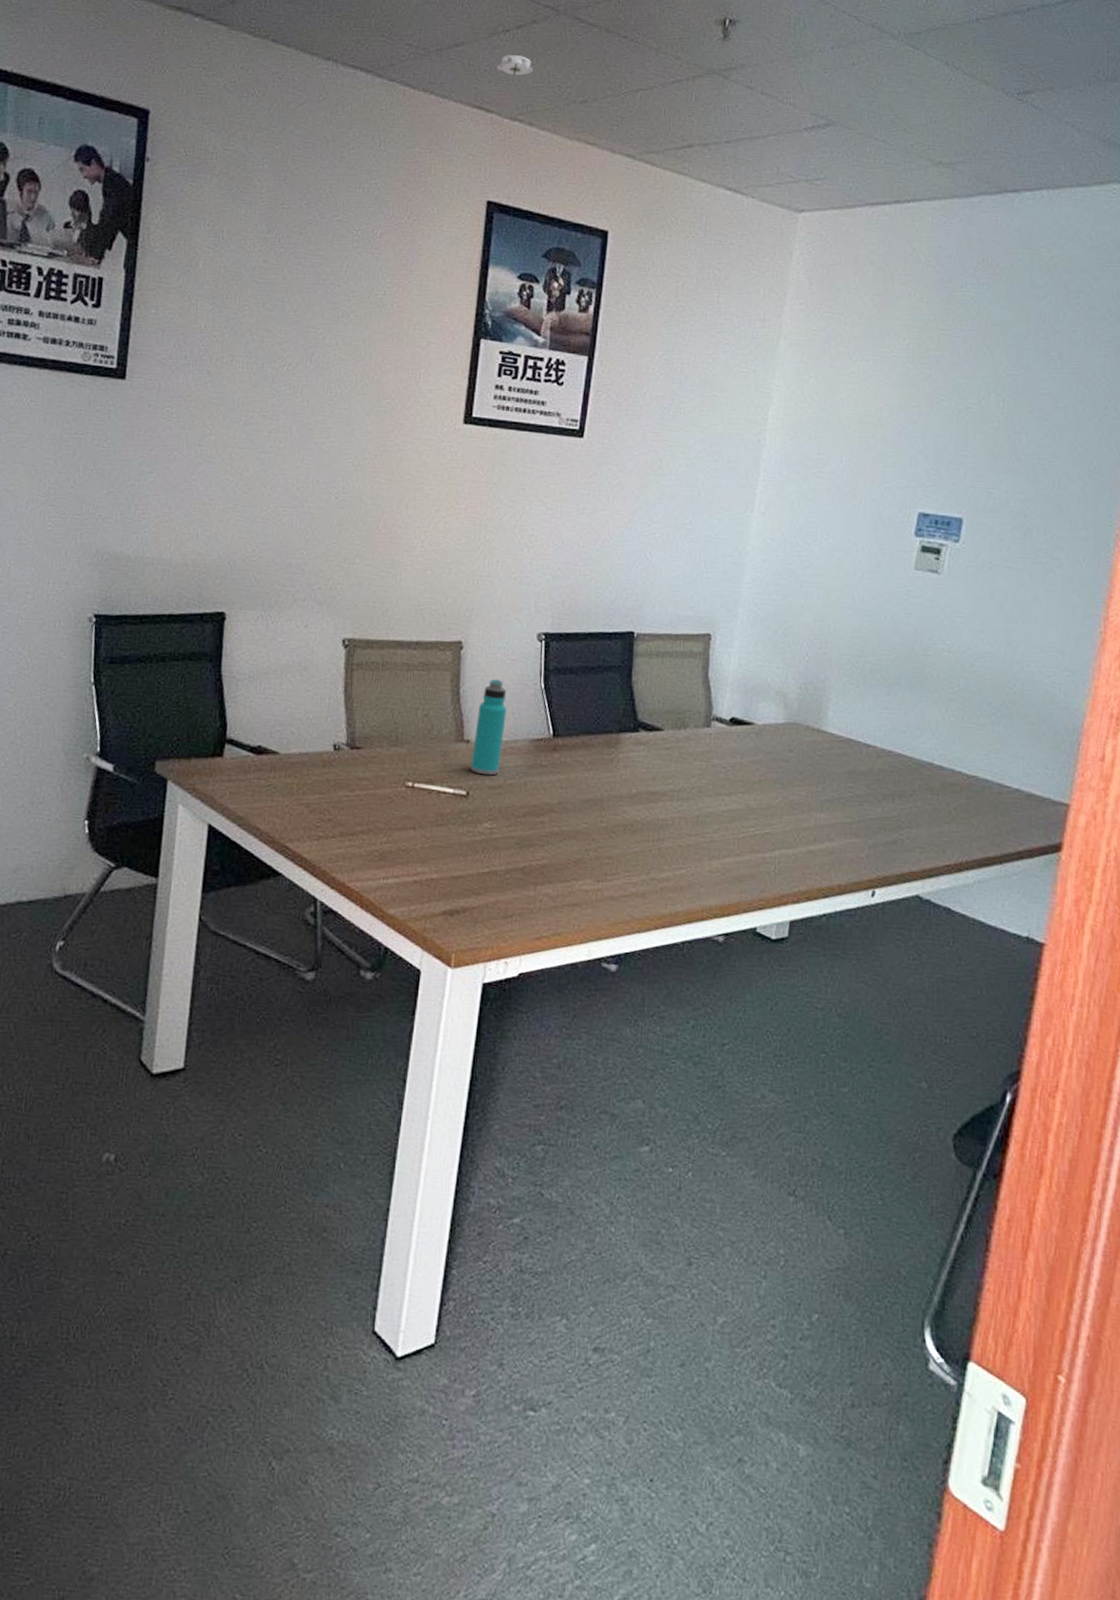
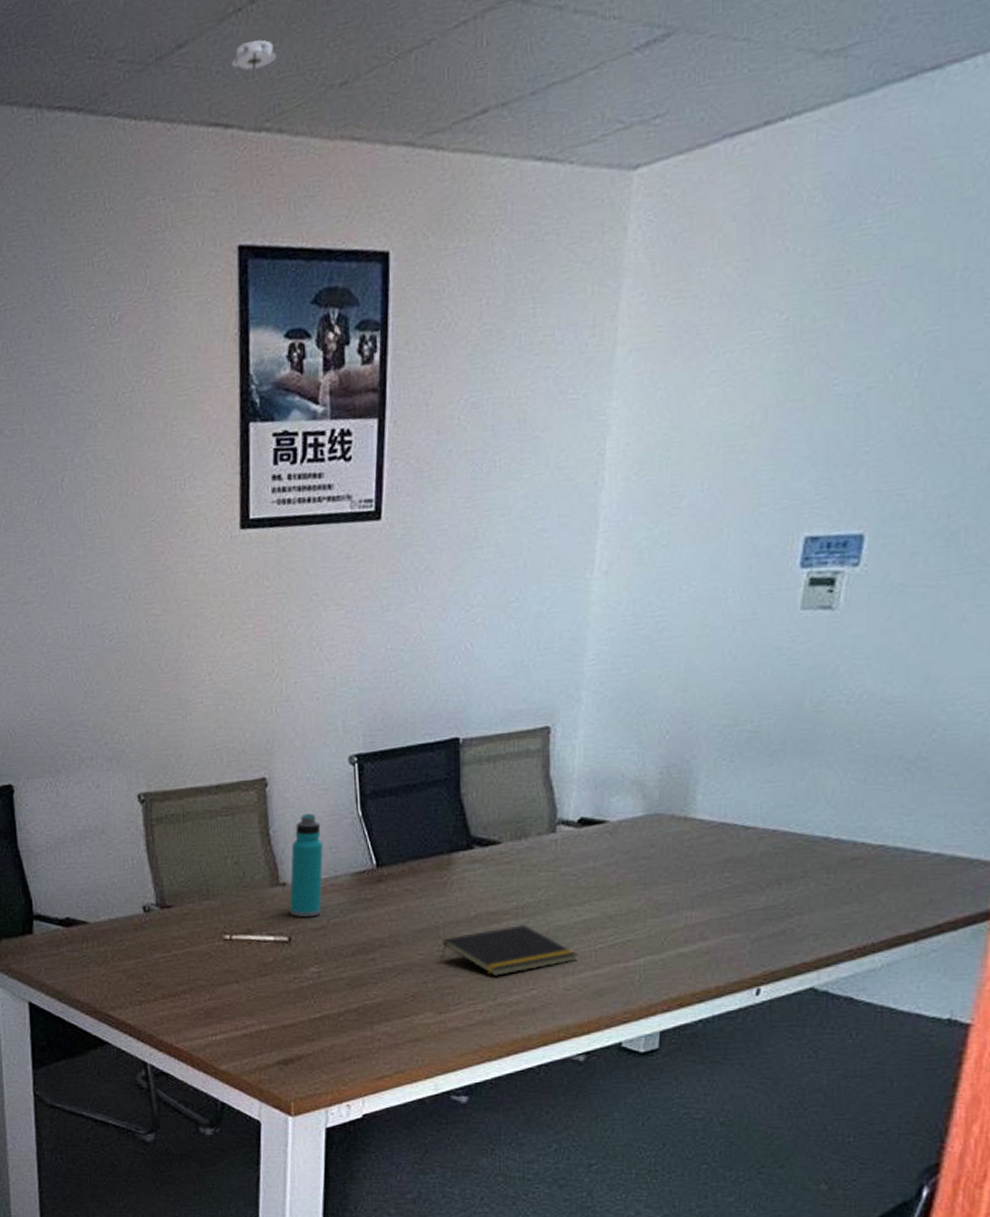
notepad: none [602,806,724,852] -> present [440,923,579,976]

